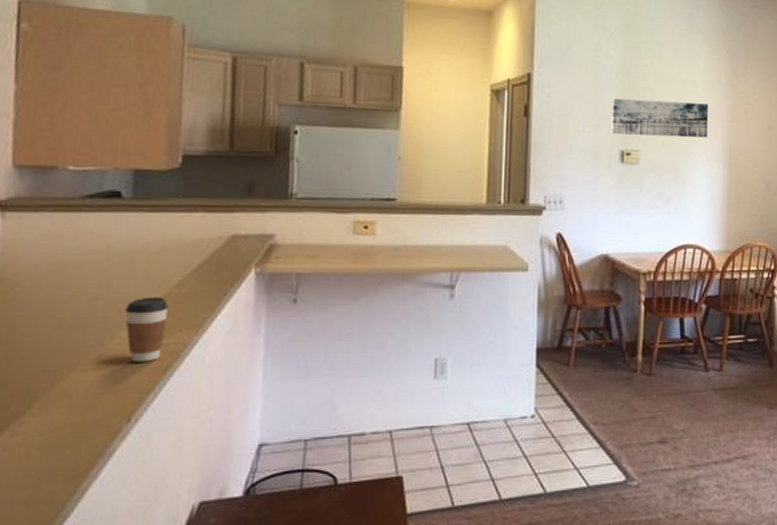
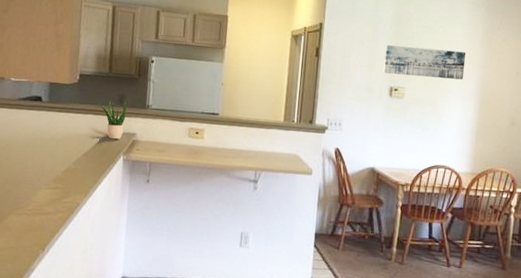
coffee cup: present [125,297,170,362] -> none [42,169,69,213]
potted plant: none [215,186,261,245] -> present [99,98,128,140]

